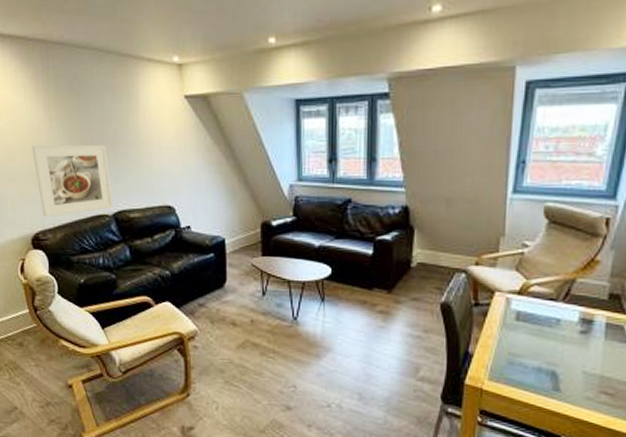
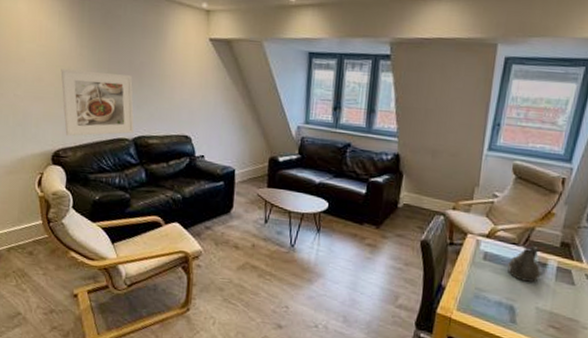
teapot: none [544,301,587,343] -> present [507,246,541,282]

